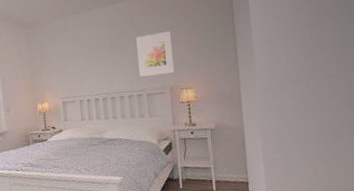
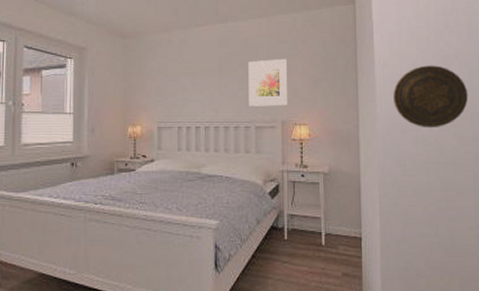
decorative plate: none [270,23,342,81] -> present [393,65,468,128]

